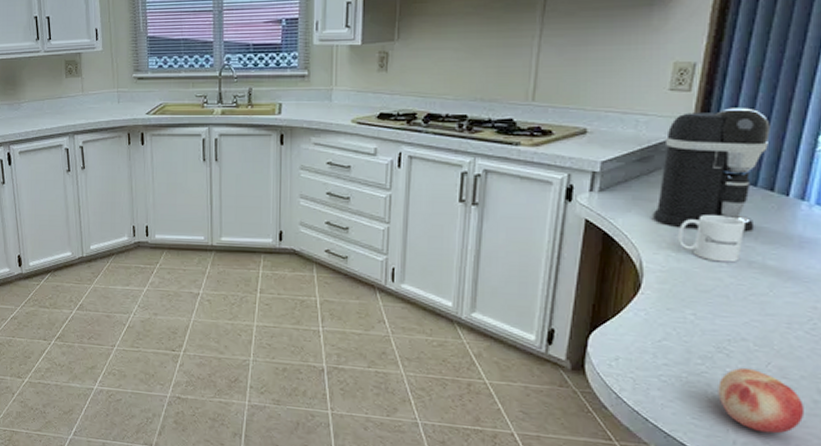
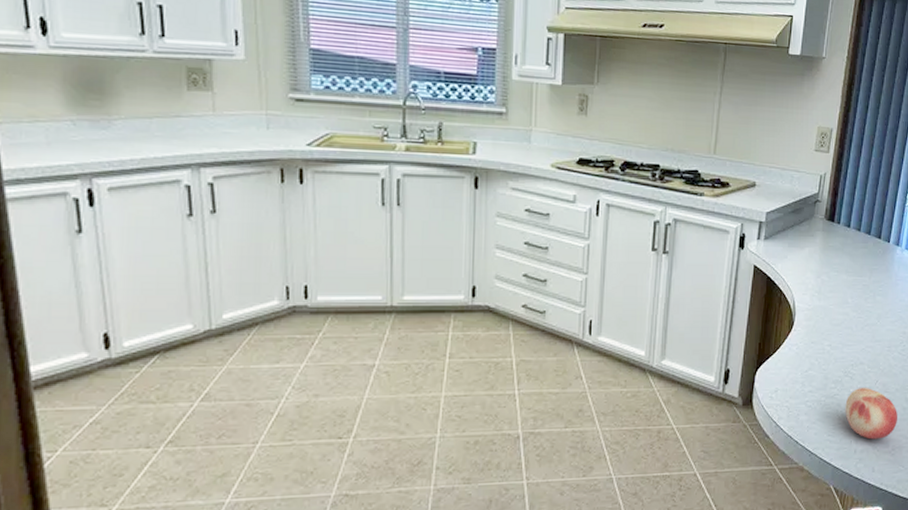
coffee maker: present [652,108,770,233] -> none [802,168,879,273]
mug: present [677,215,745,263] -> none [819,259,863,299]

